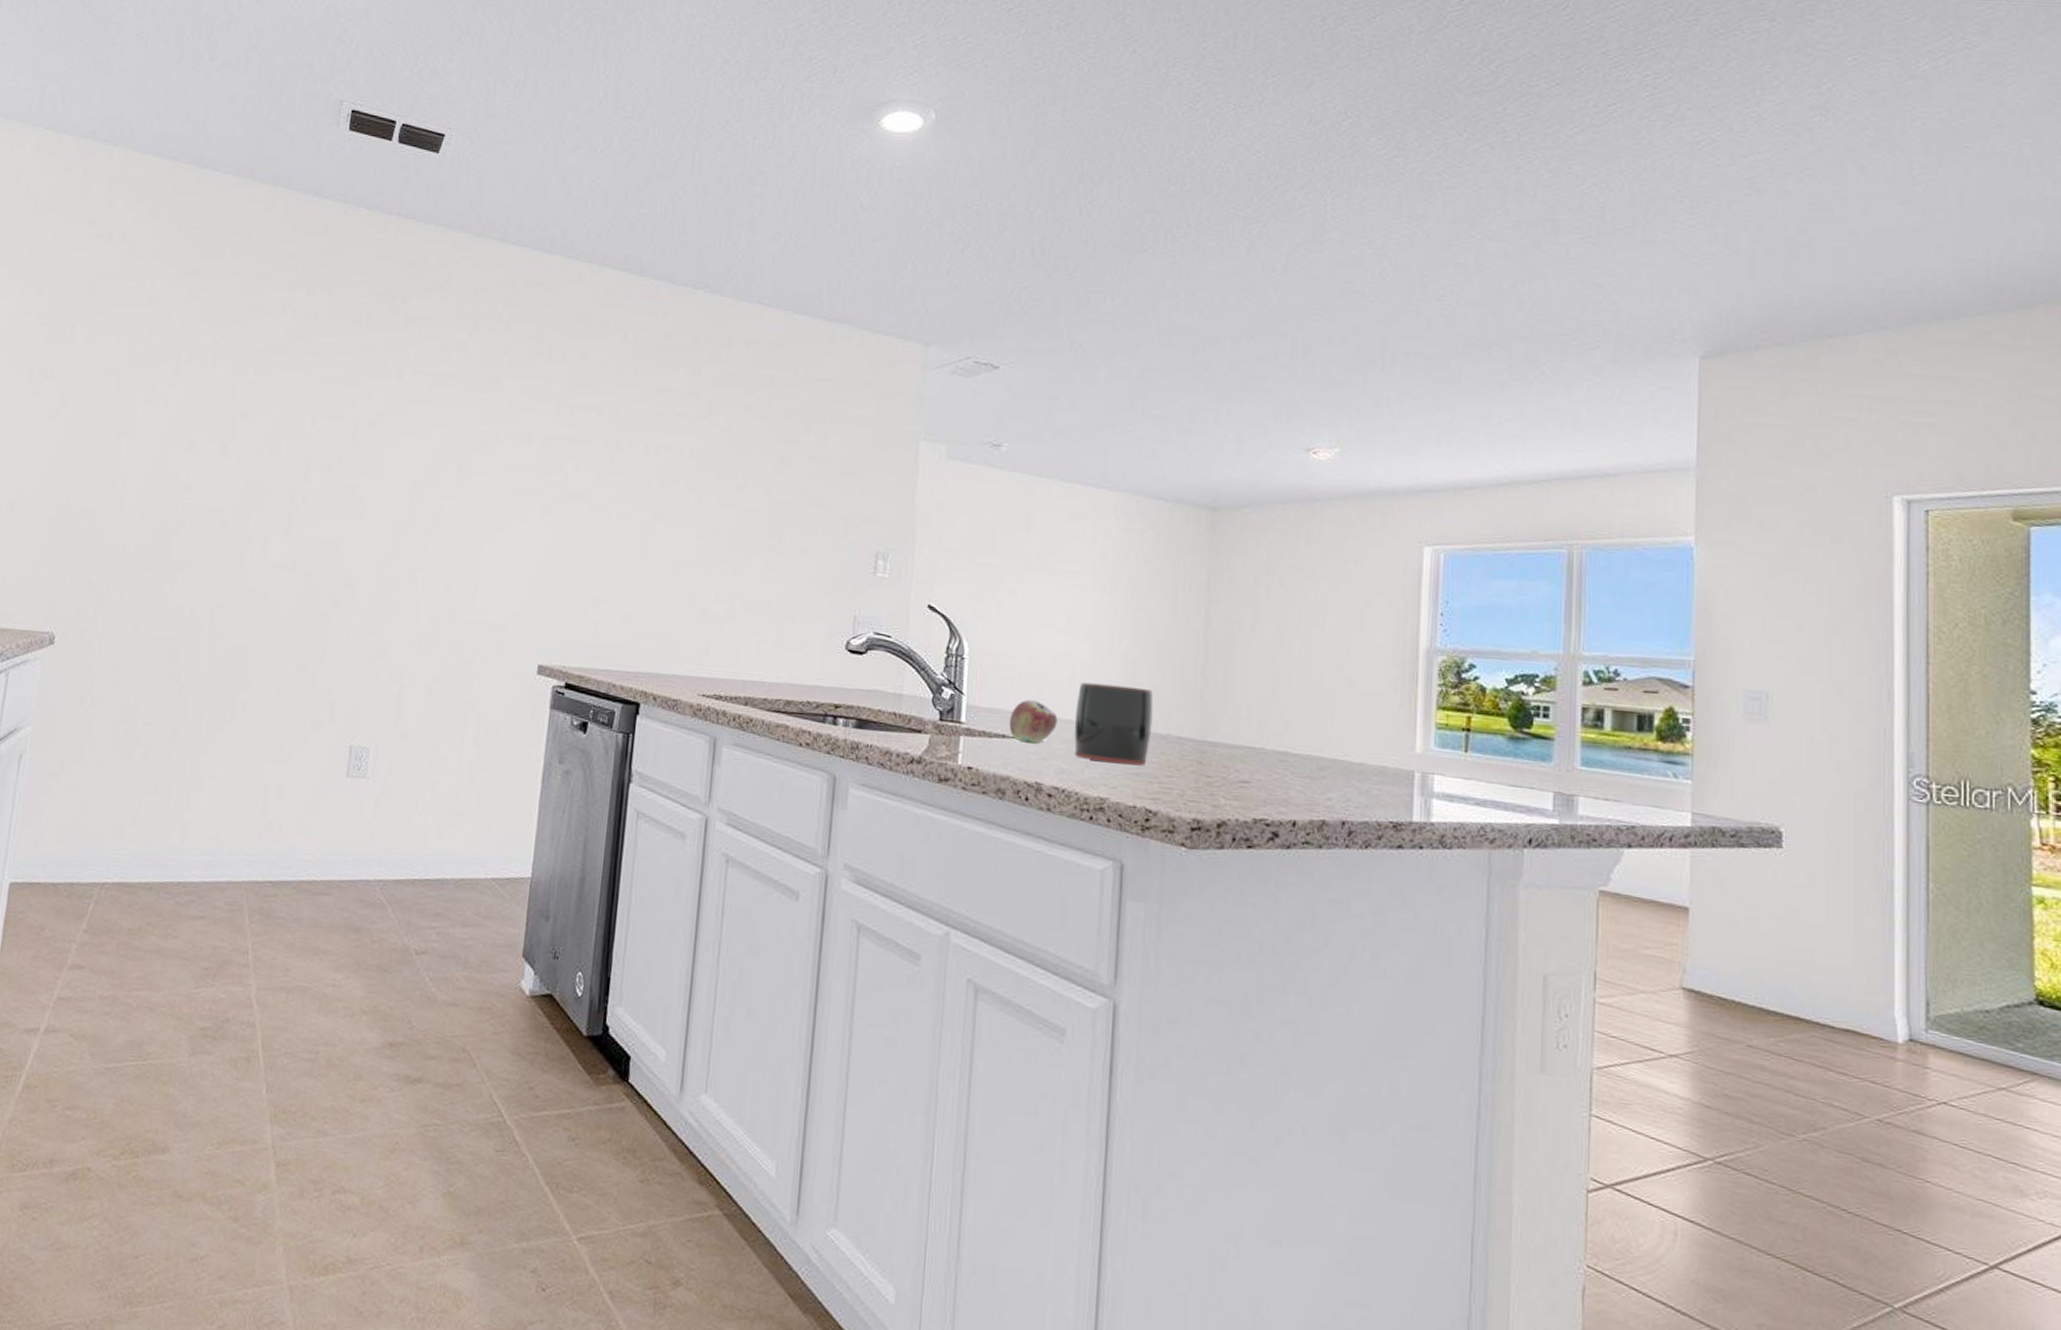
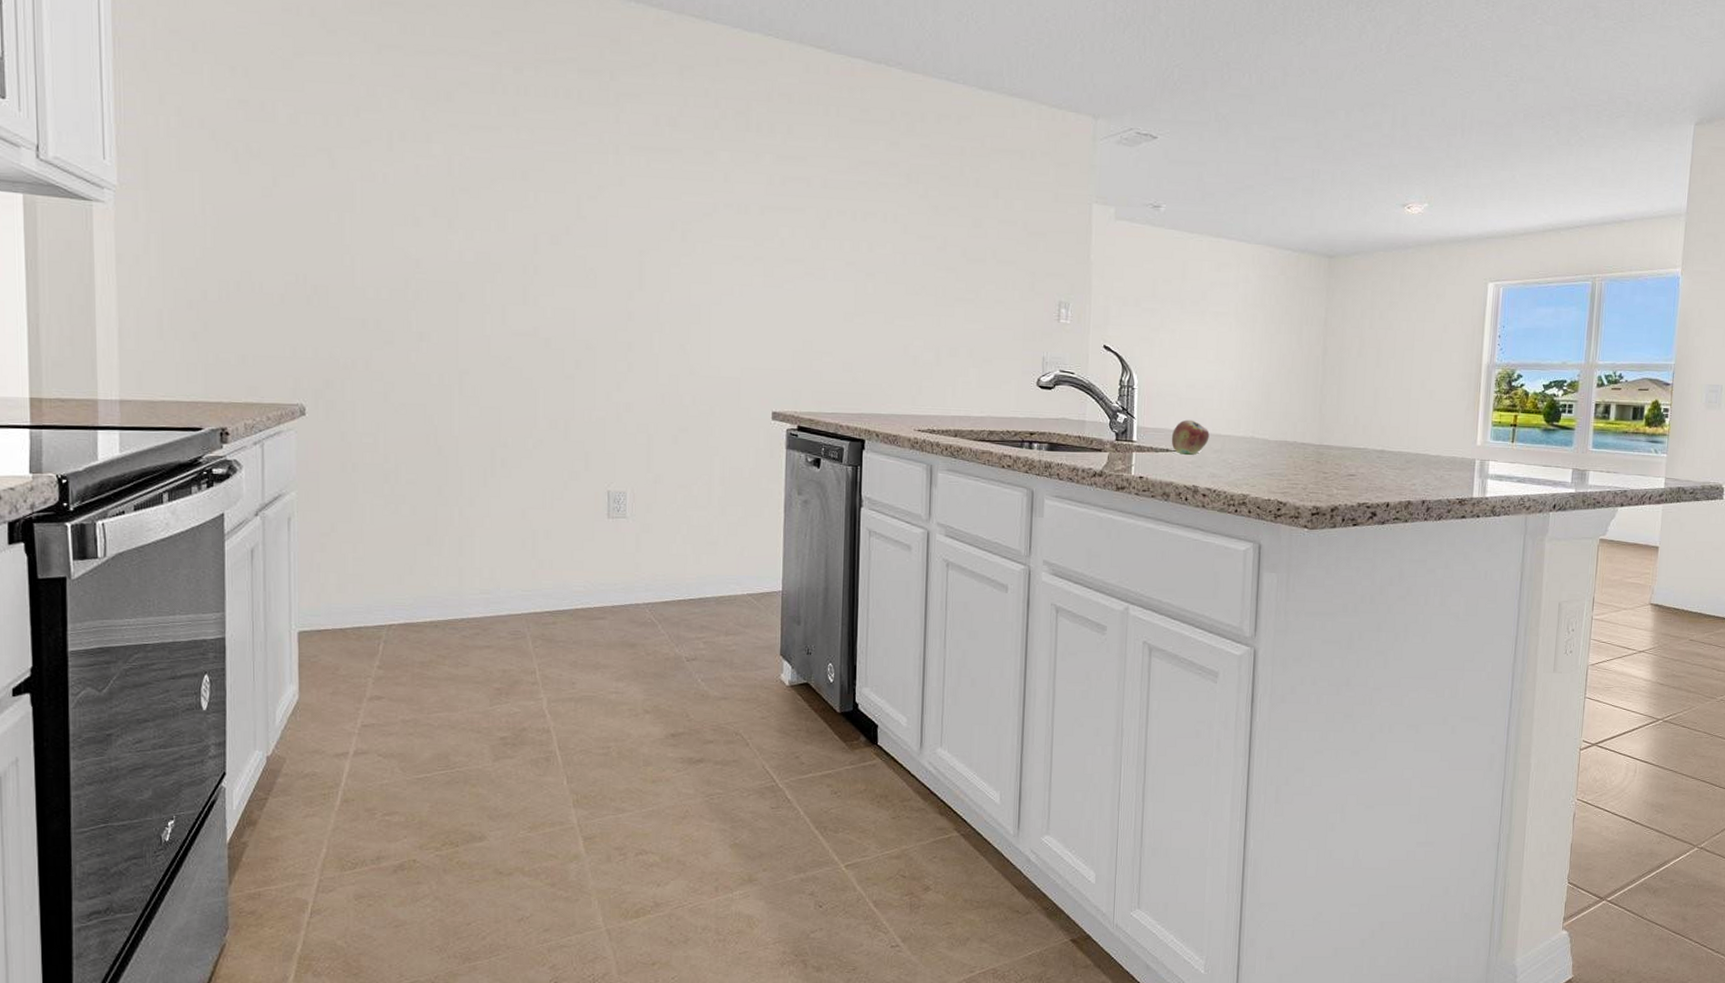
mug: present [1074,682,1154,766] -> none [1222,403,1284,468]

